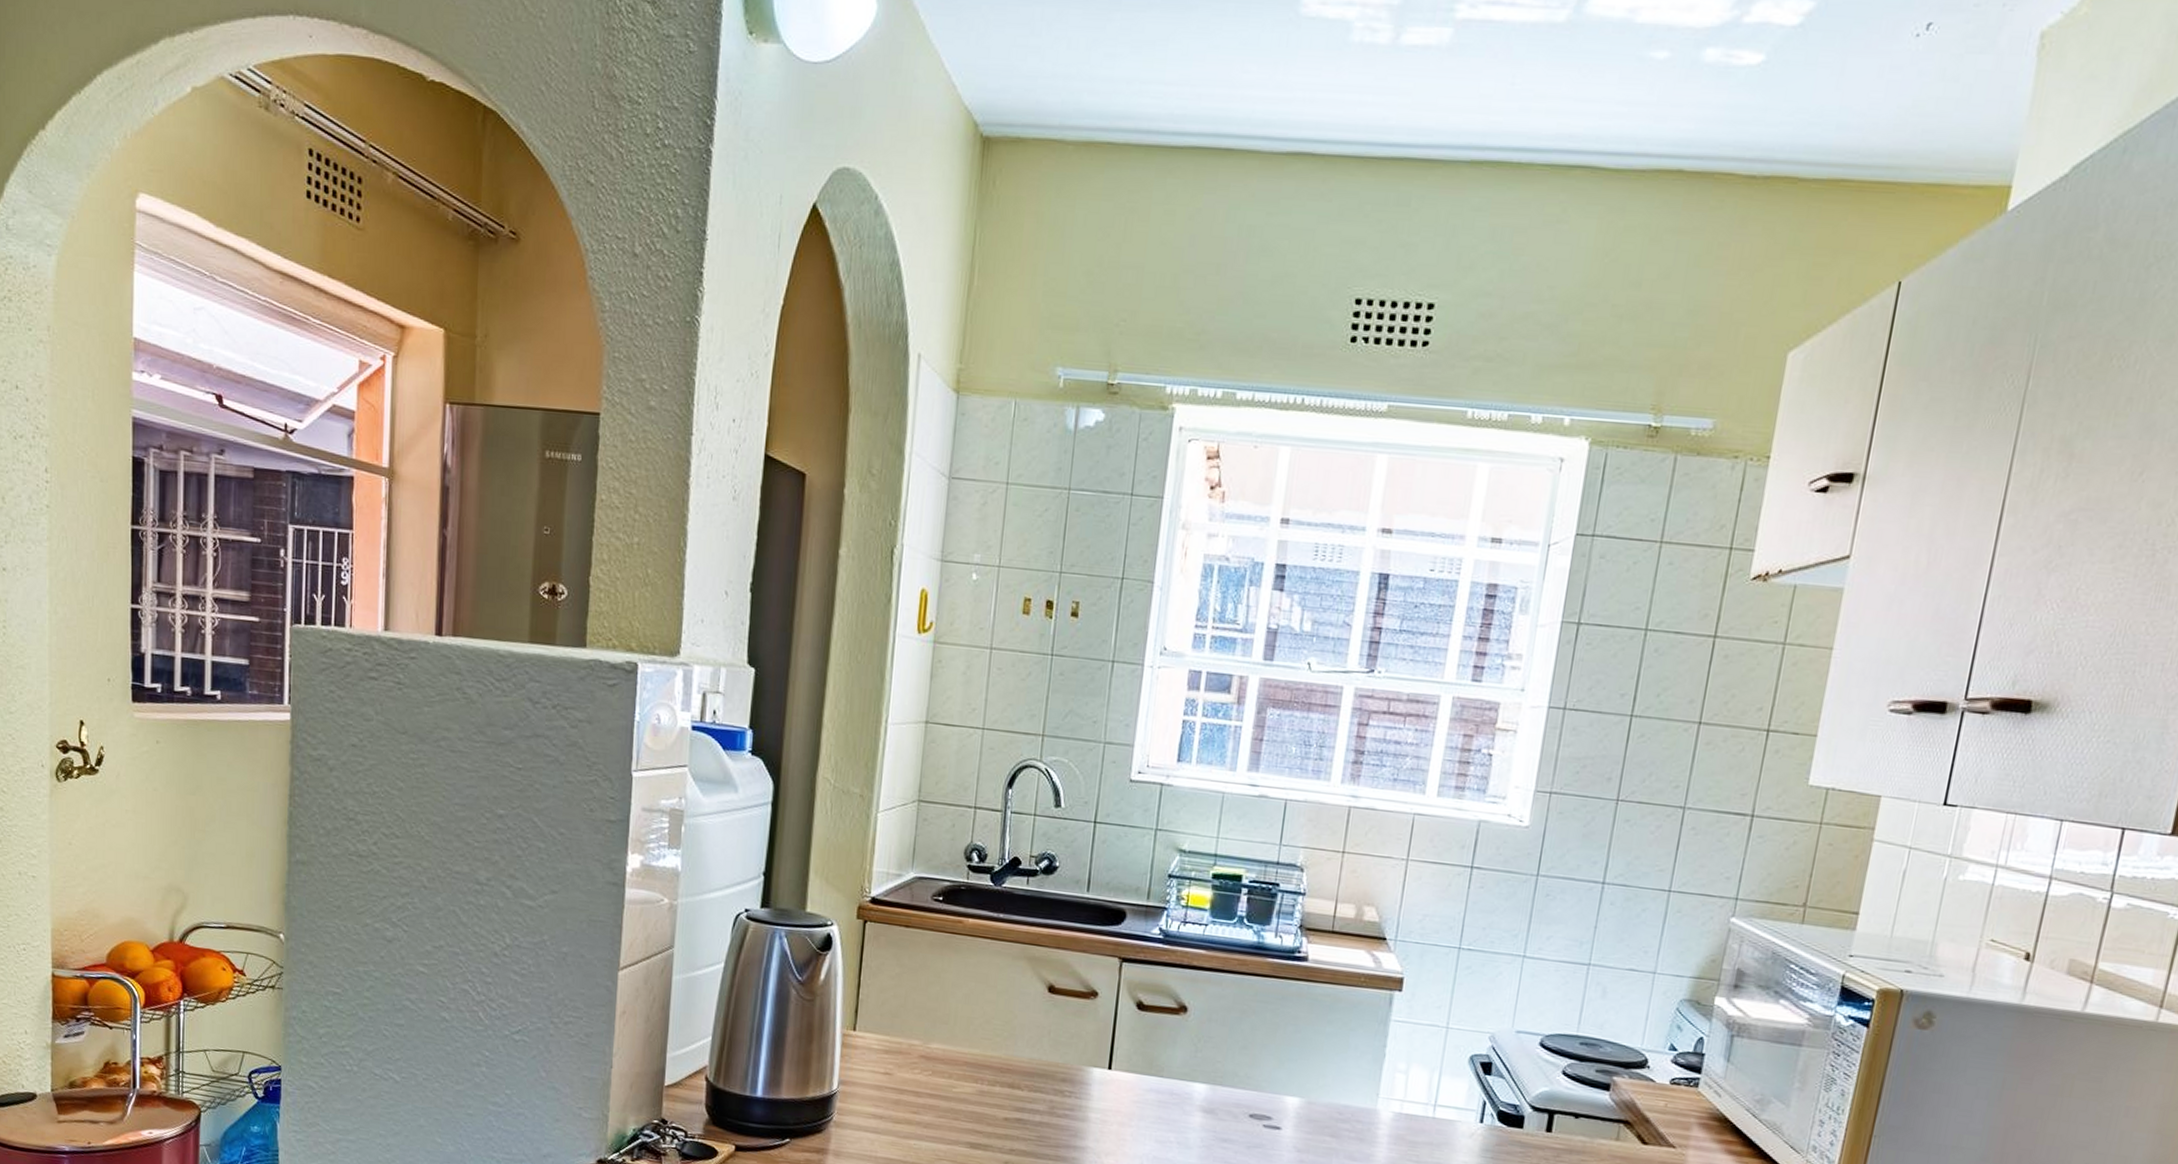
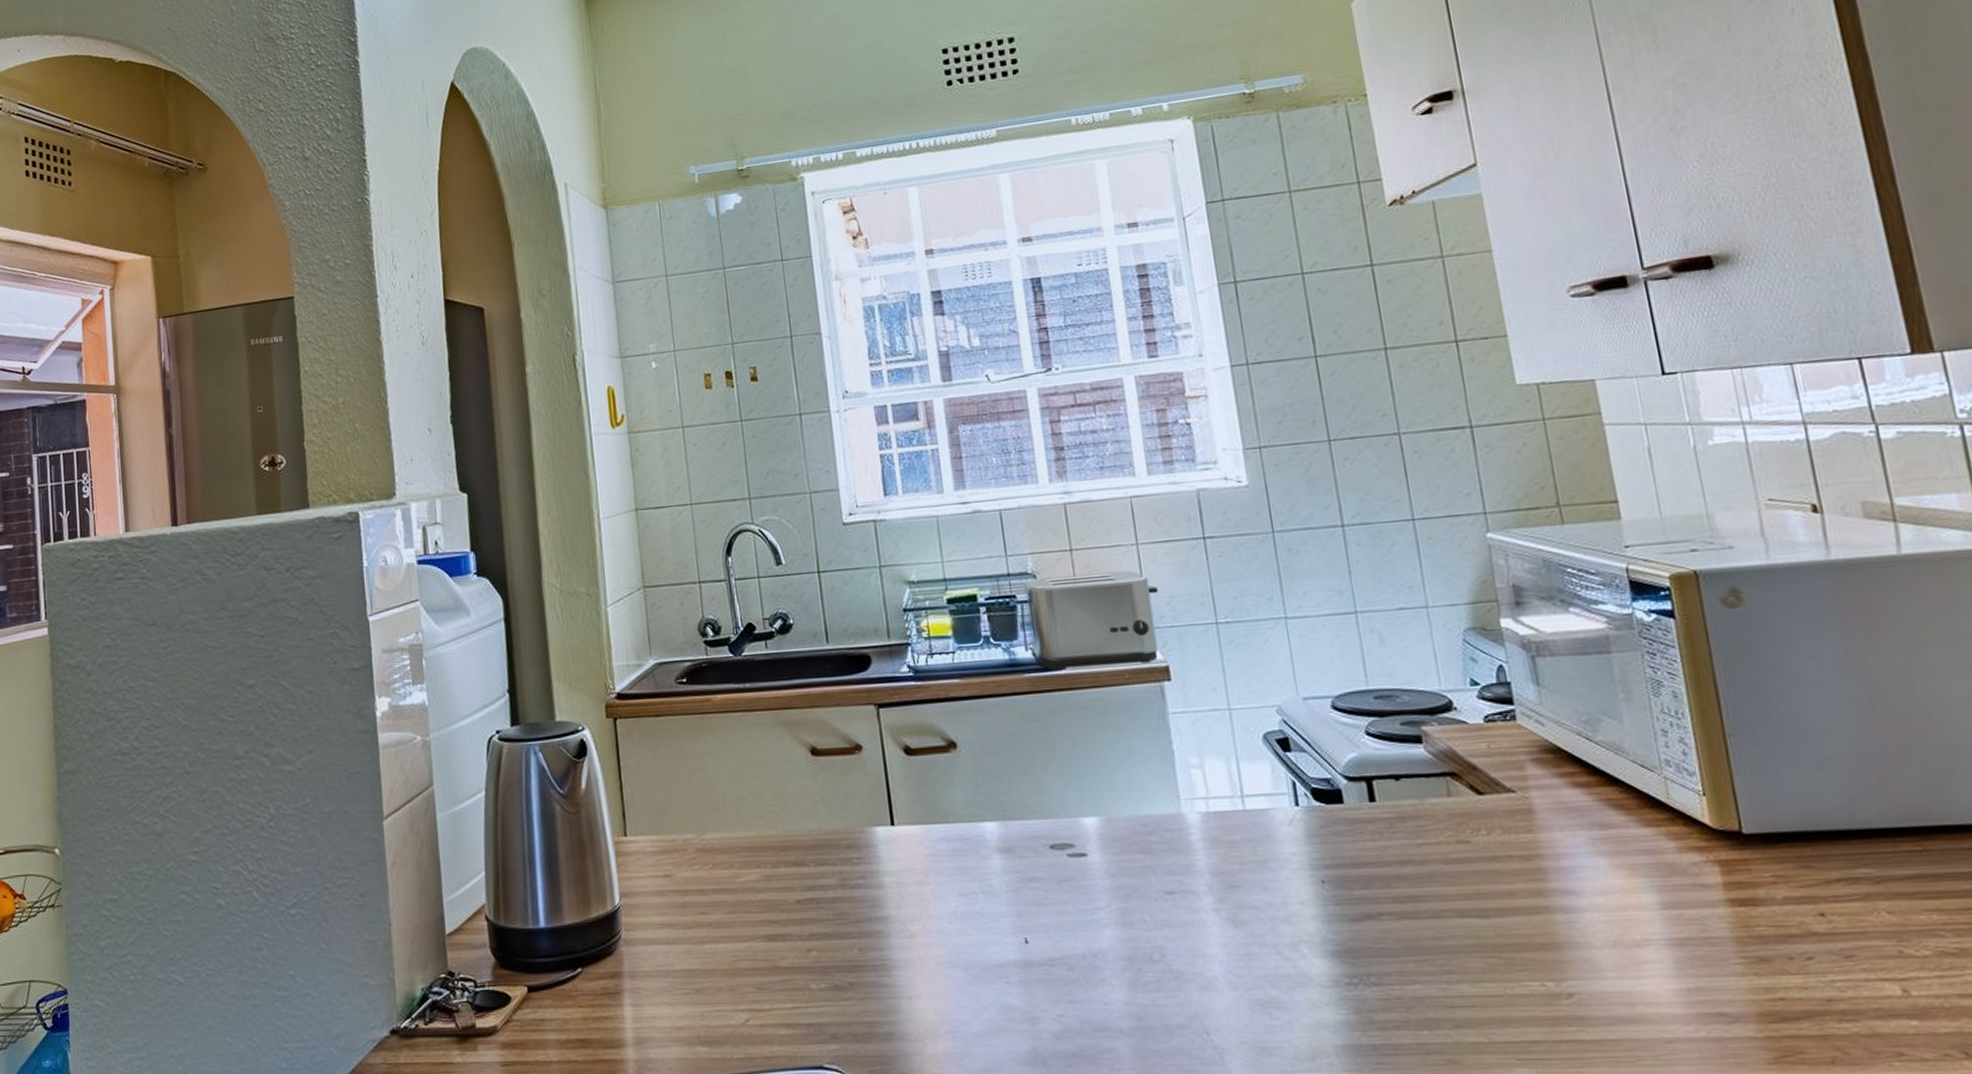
toaster: none [1279,871,1415,972] -> present [1023,570,1159,671]

